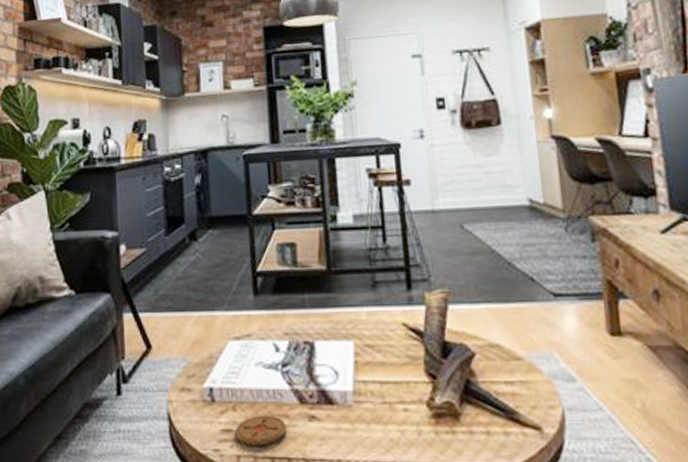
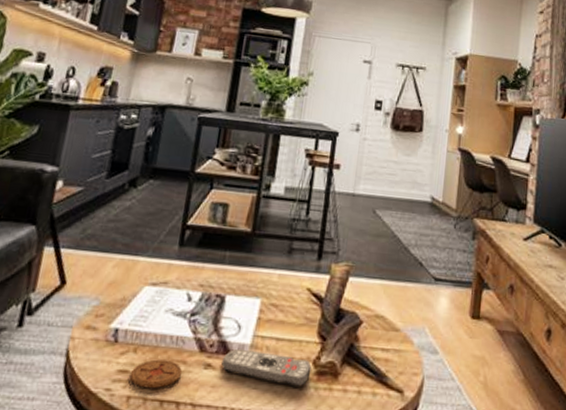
remote control: none [326,396,427,433] -> present [221,348,312,387]

